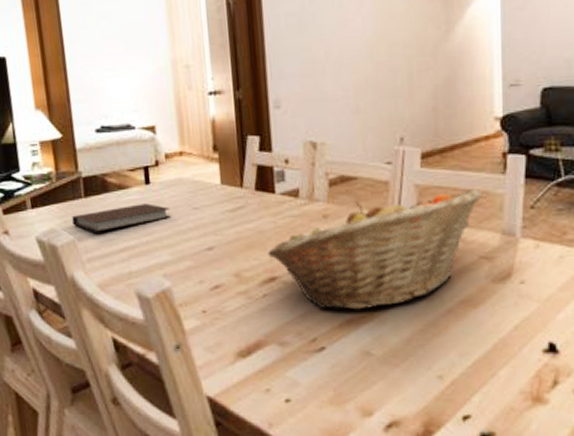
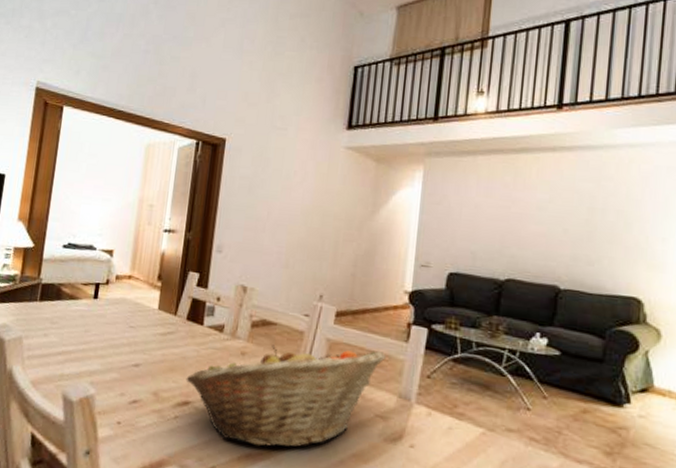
notebook: present [72,203,171,232] -> none [23,314,110,334]

